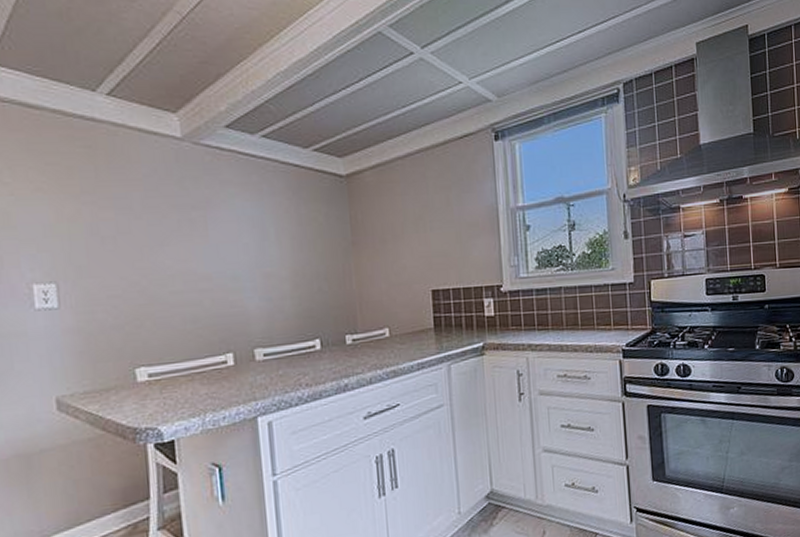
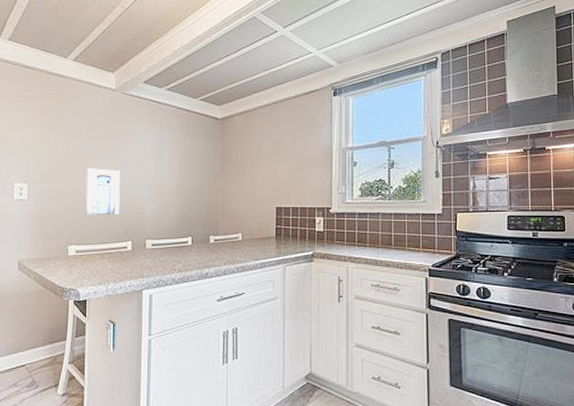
wall art: none [149,254,210,322] -> present [85,168,121,215]

